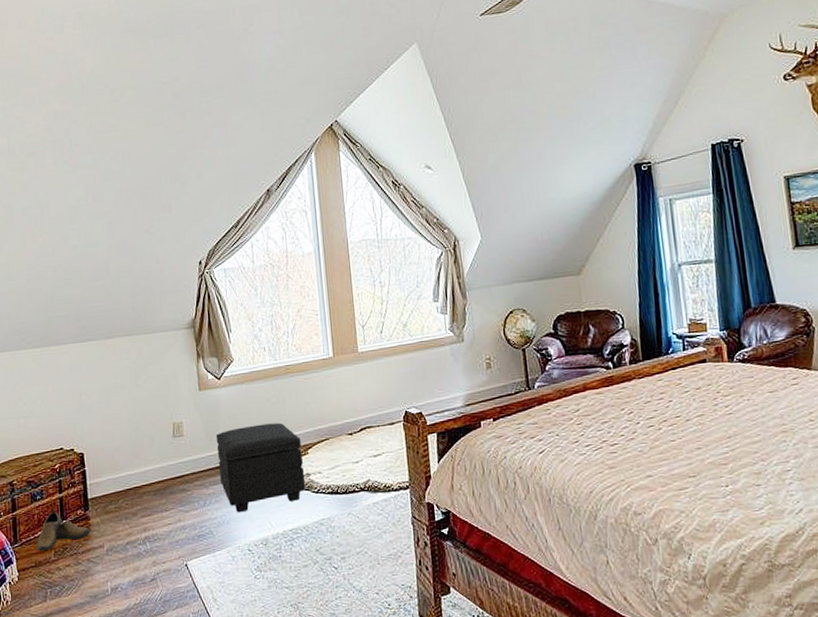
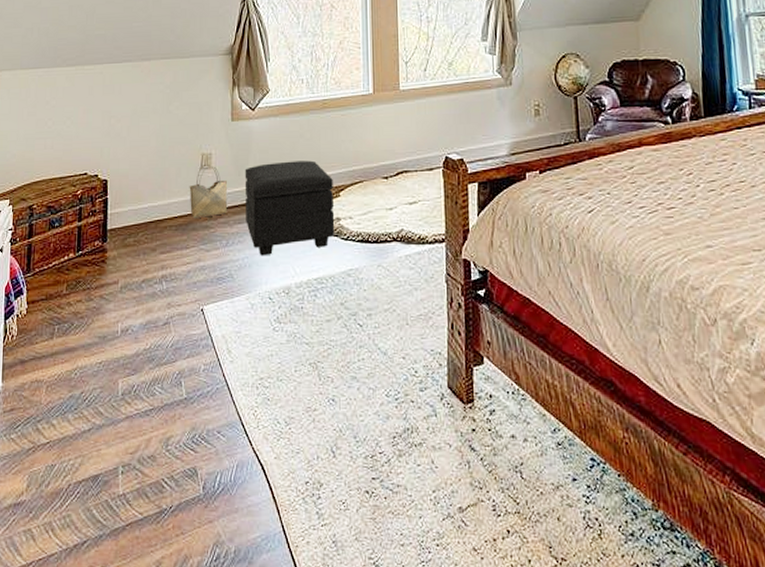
shoe: present [36,507,91,552] -> none [49,236,107,284]
woven basket: none [163,432,203,483] -> present [189,163,228,218]

